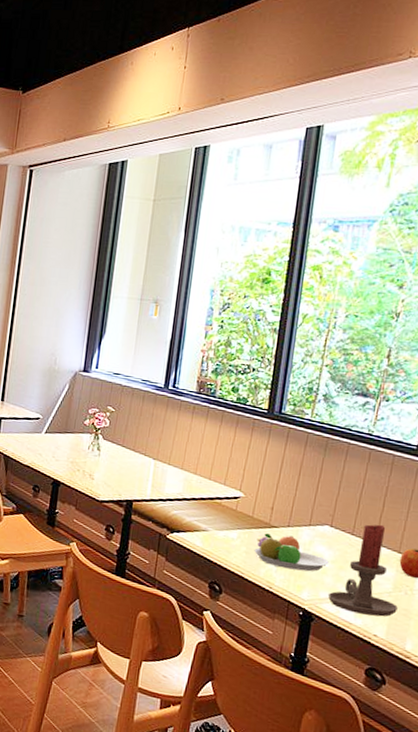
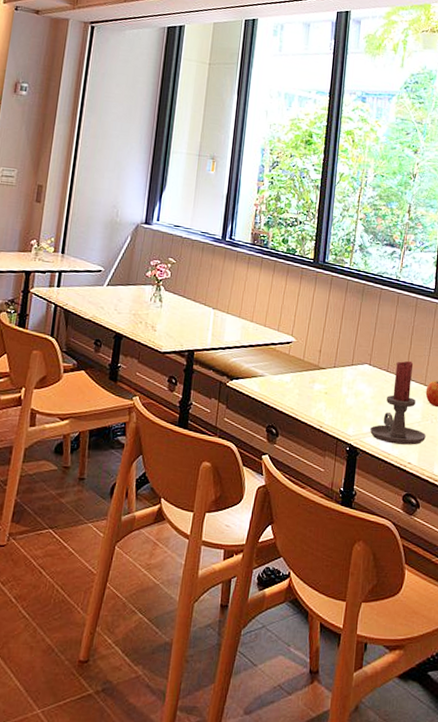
fruit bowl: present [254,533,329,572] -> none [305,375,369,409]

